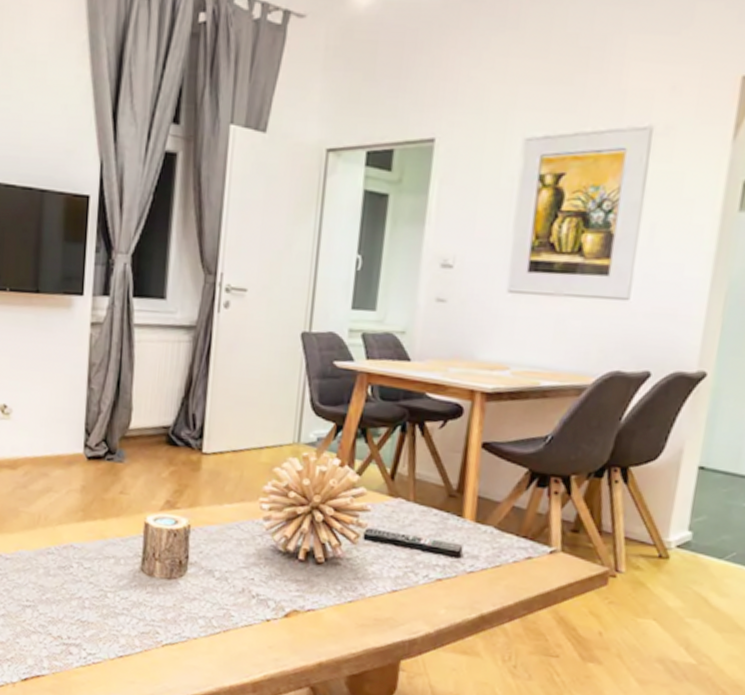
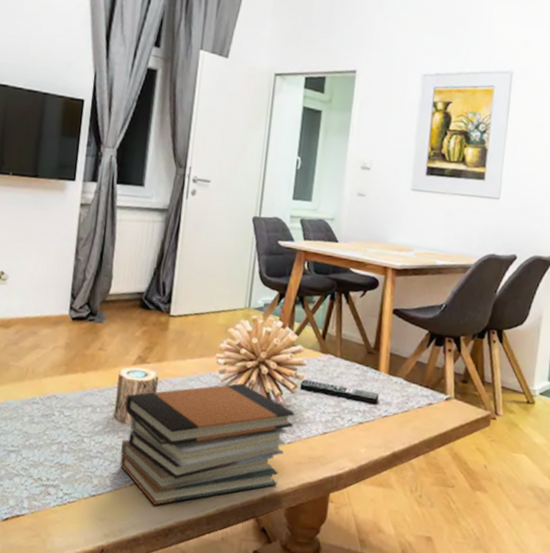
book stack: none [149,532,357,669] -> present [120,383,295,505]

